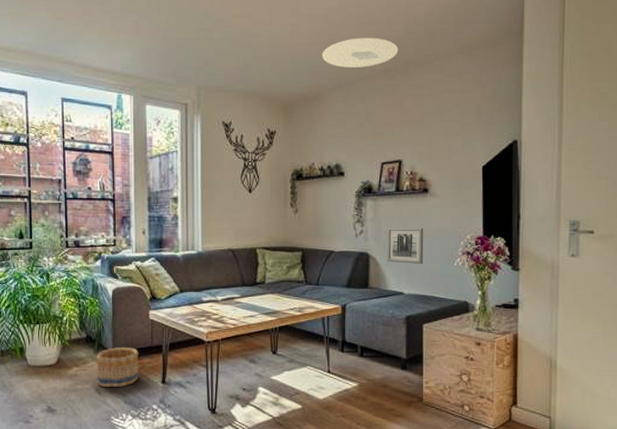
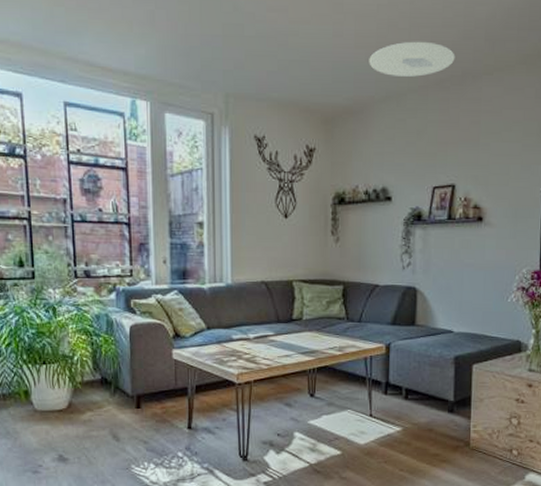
basket: present [96,347,139,387] -> none [112,390,162,433]
wall art: present [387,227,424,264] -> none [436,259,477,300]

